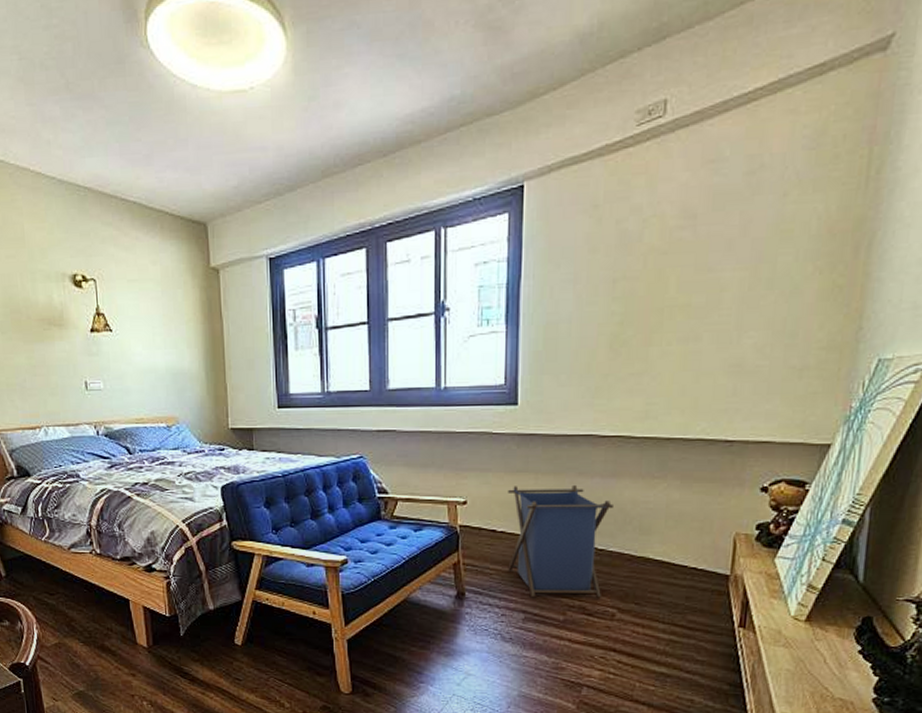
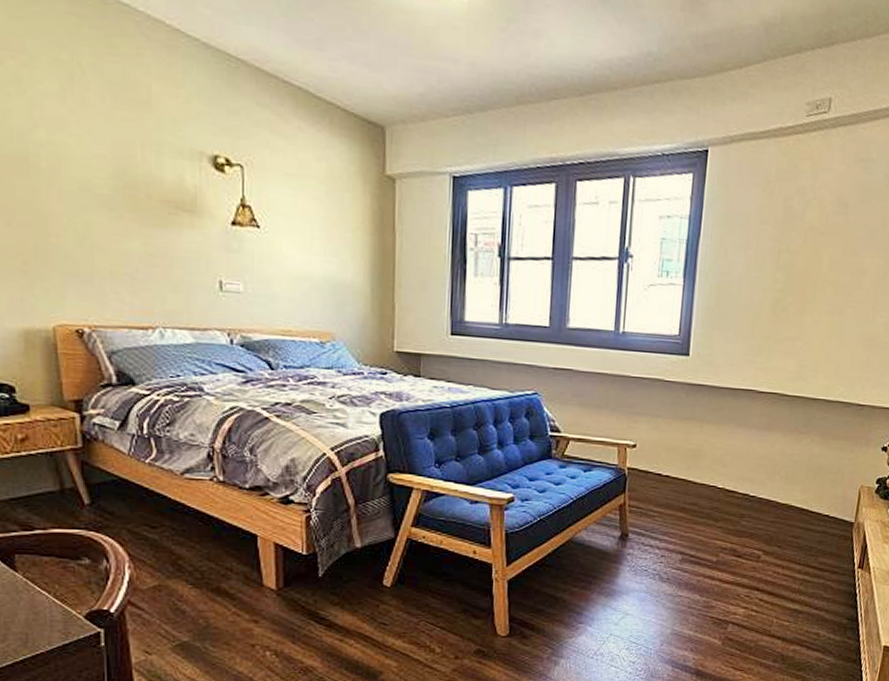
laundry basket: present [508,484,613,599] -> none [670,433,765,542]

